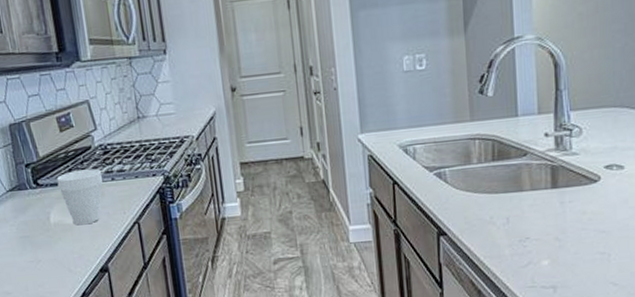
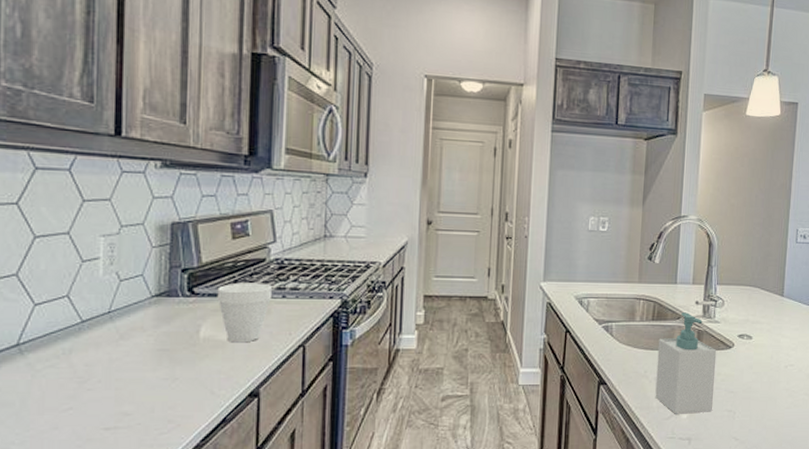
soap bottle: none [503,147,581,261] -> present [655,312,717,414]

